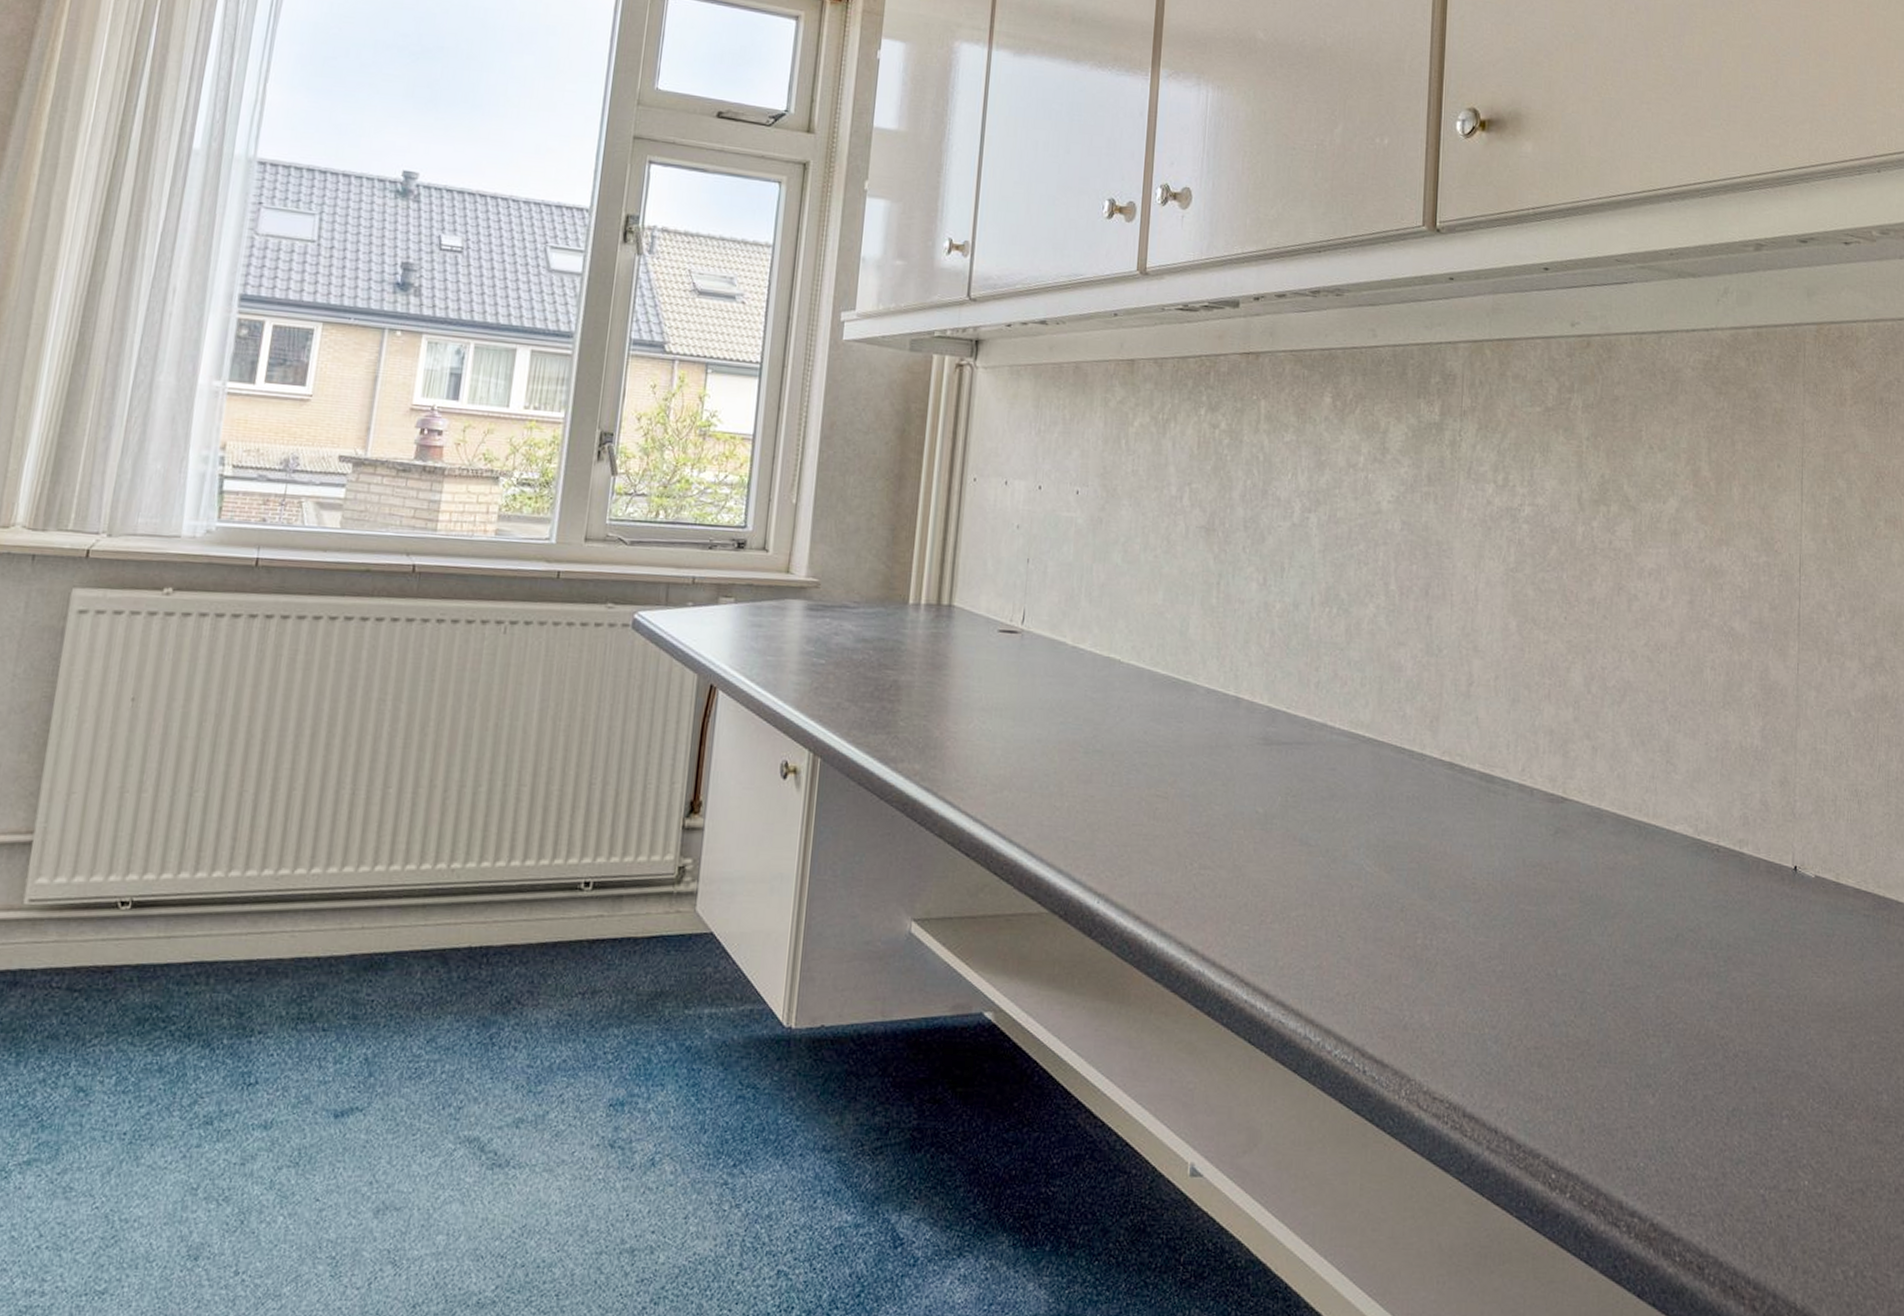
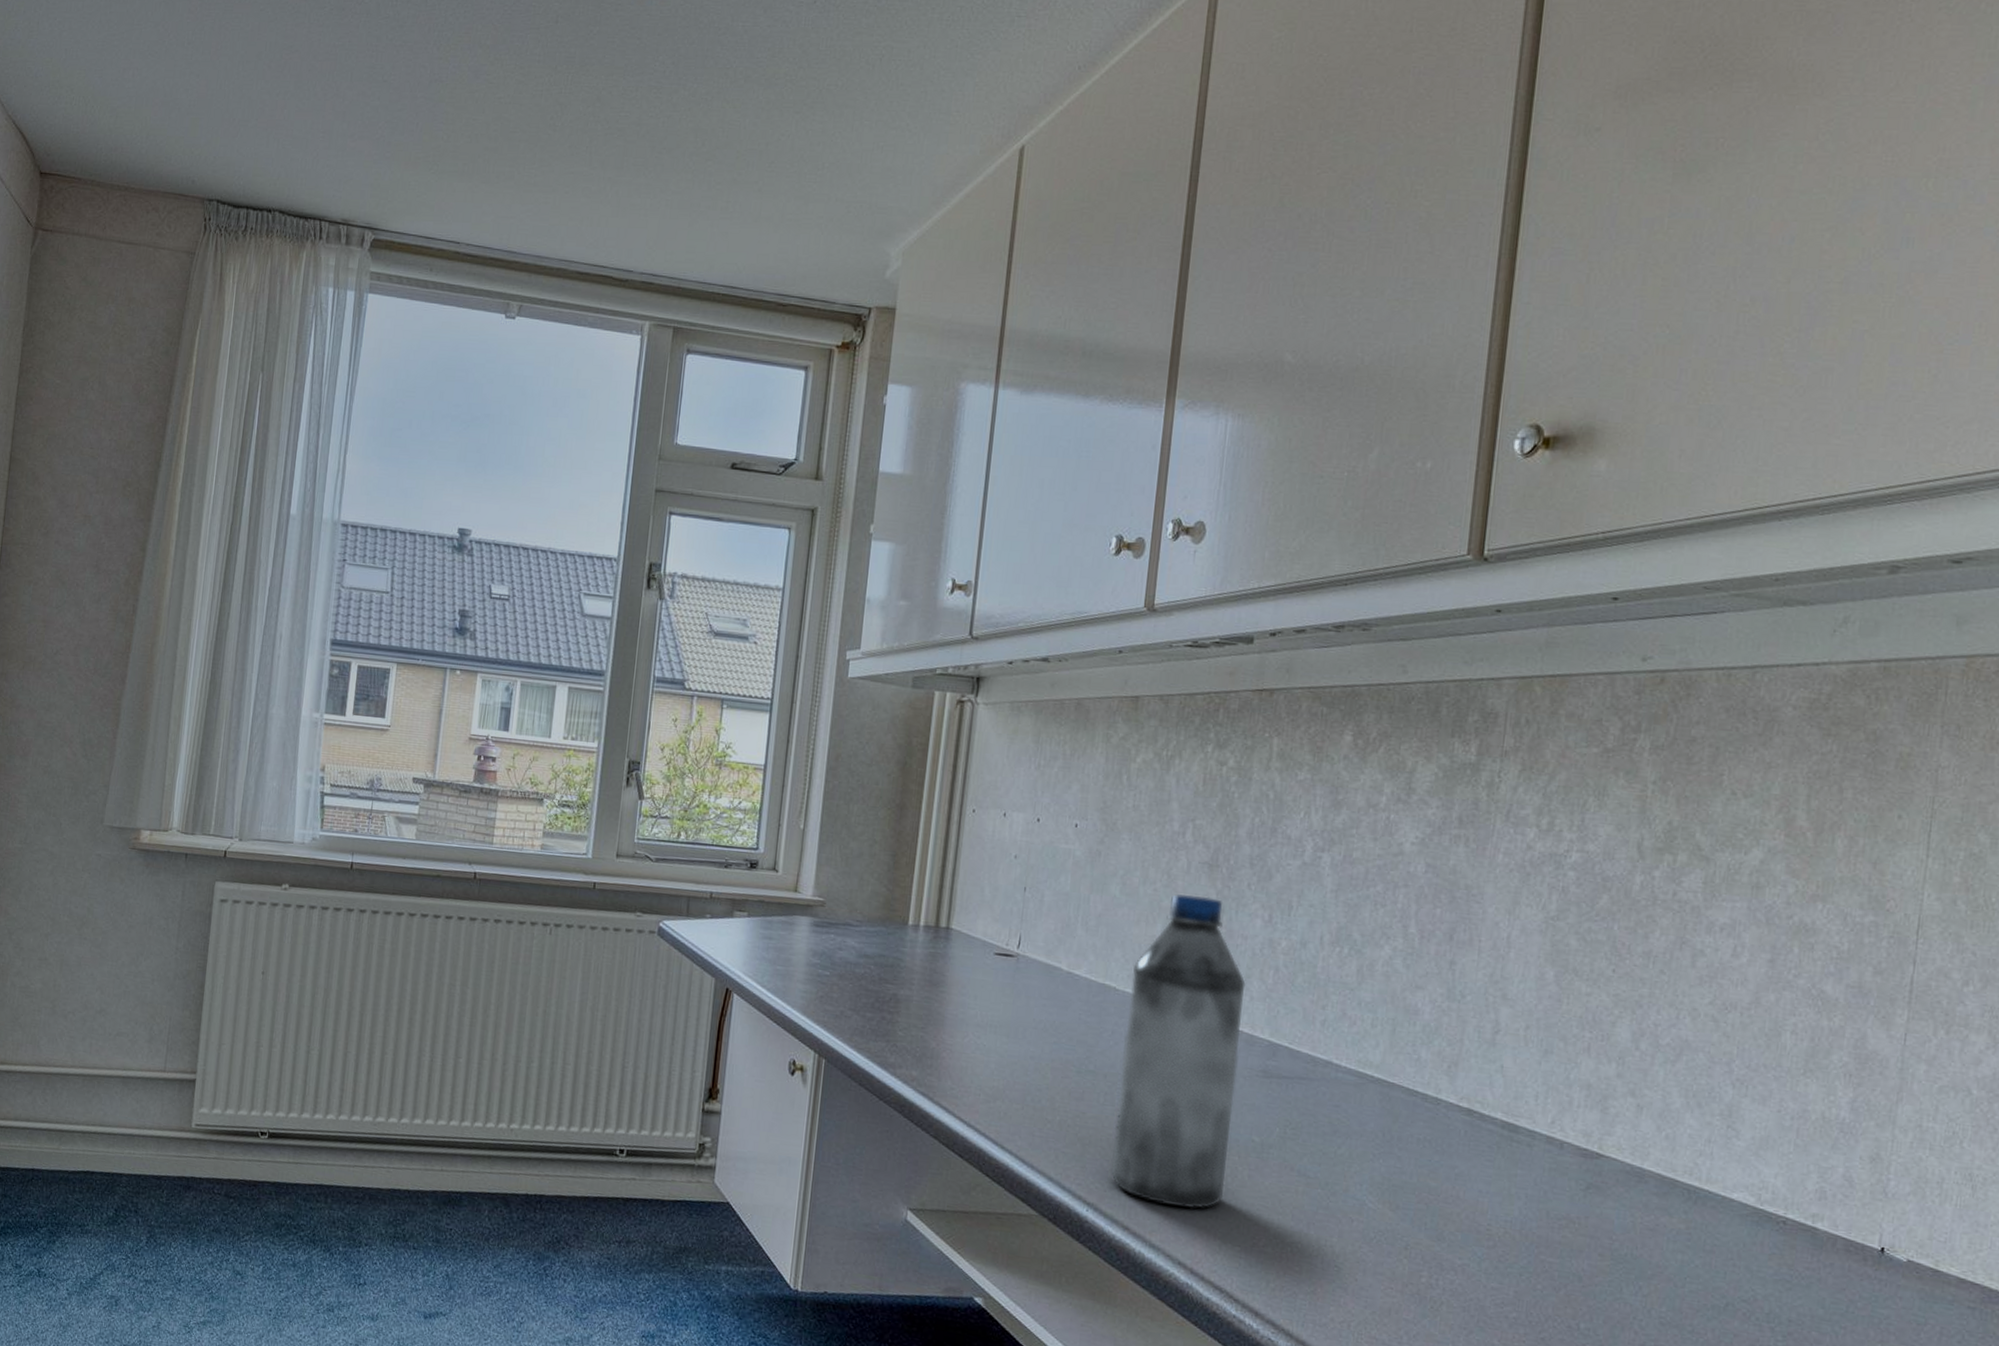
water bottle: none [1120,560,1244,890] -> present [1110,894,1246,1209]

